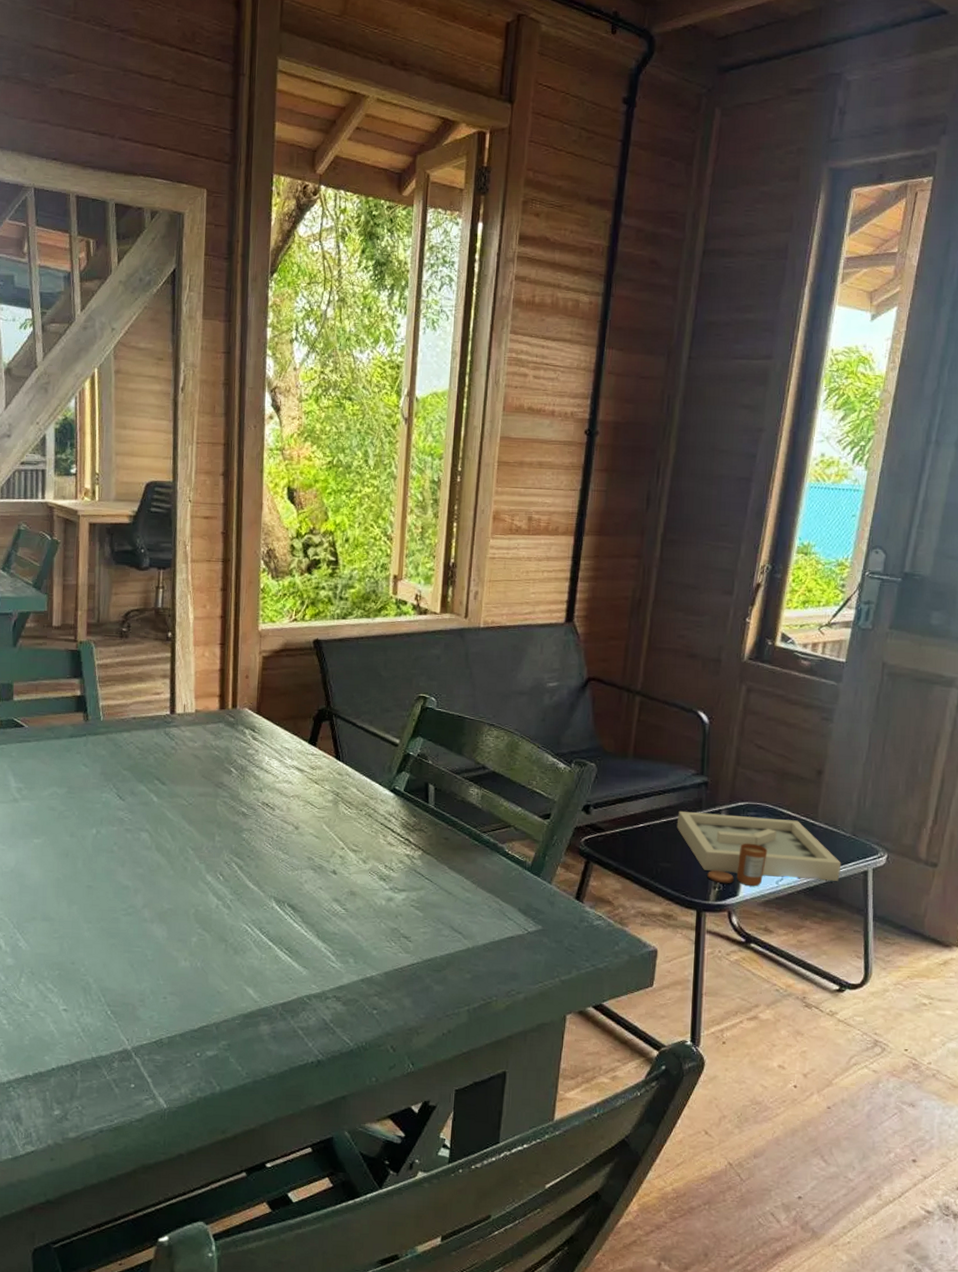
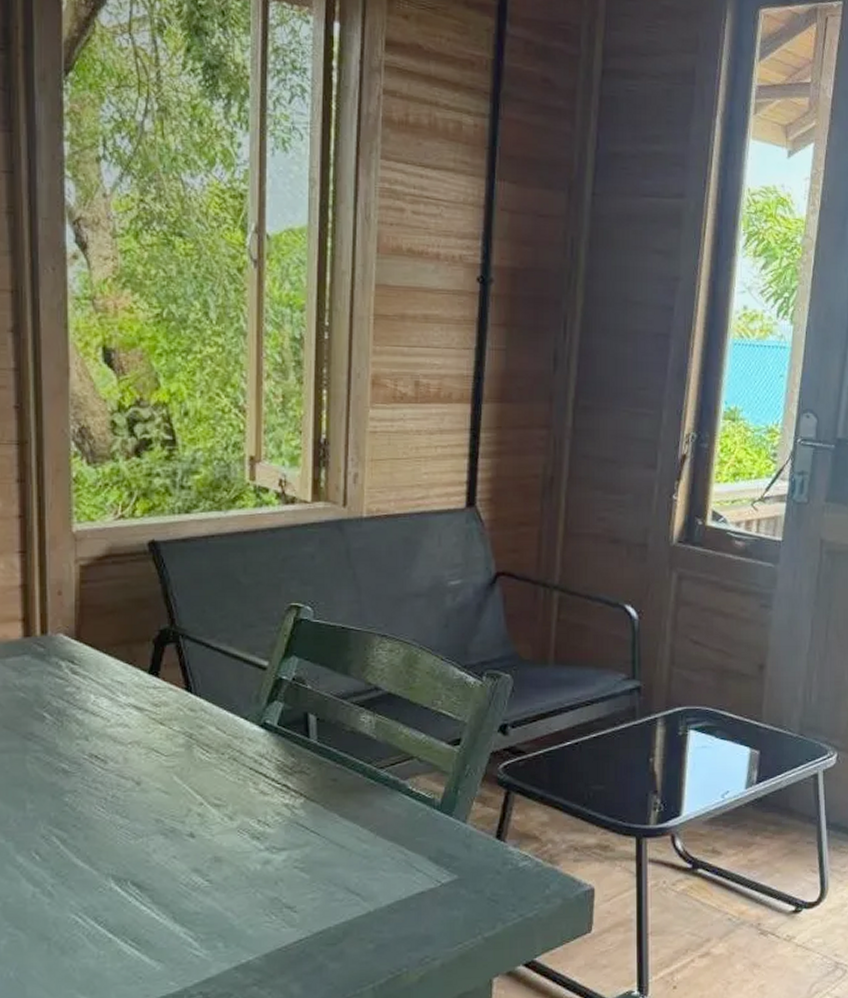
decorative tray: present [676,810,842,881] -> none [608,722,790,790]
candle: present [707,843,768,886] -> none [646,753,711,804]

